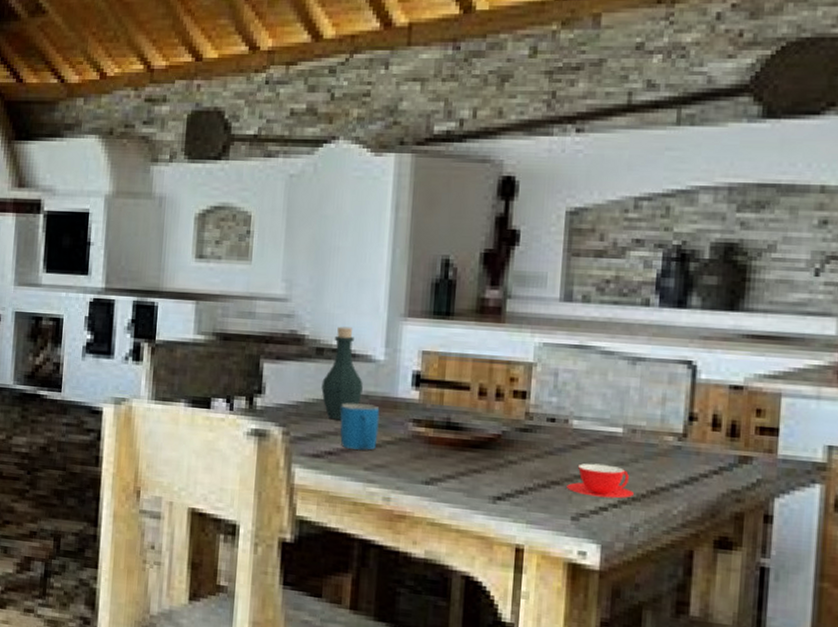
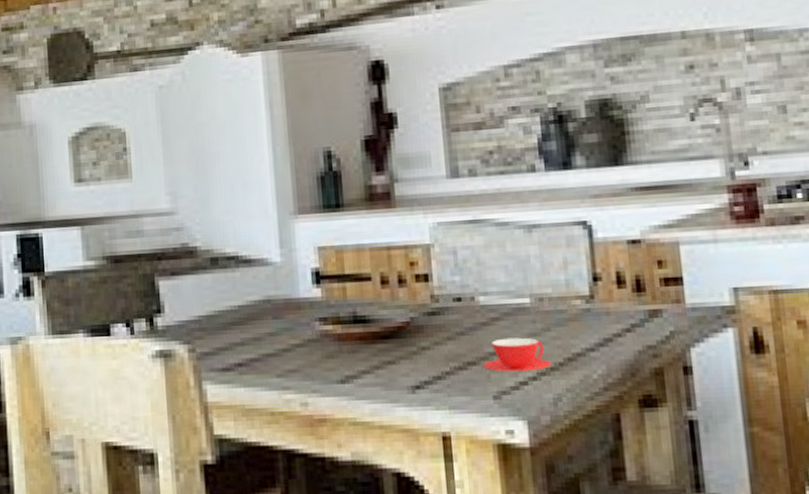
bottle: present [321,326,364,420] -> none [221,232,264,330]
mug: present [340,403,380,451] -> none [244,308,286,358]

